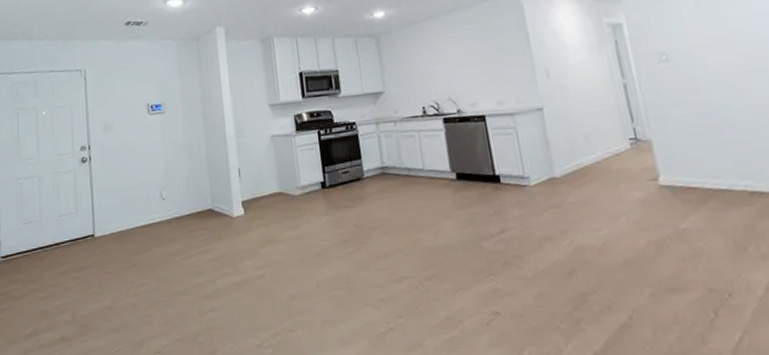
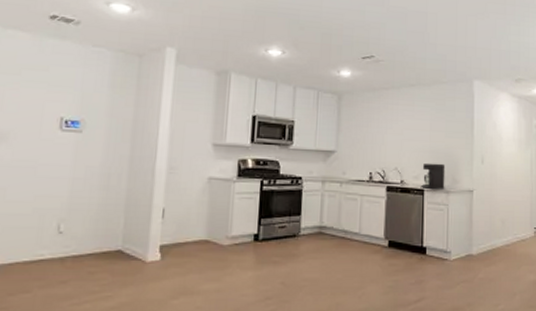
coffee maker: none [478,85,509,115] -> present [420,163,446,190]

